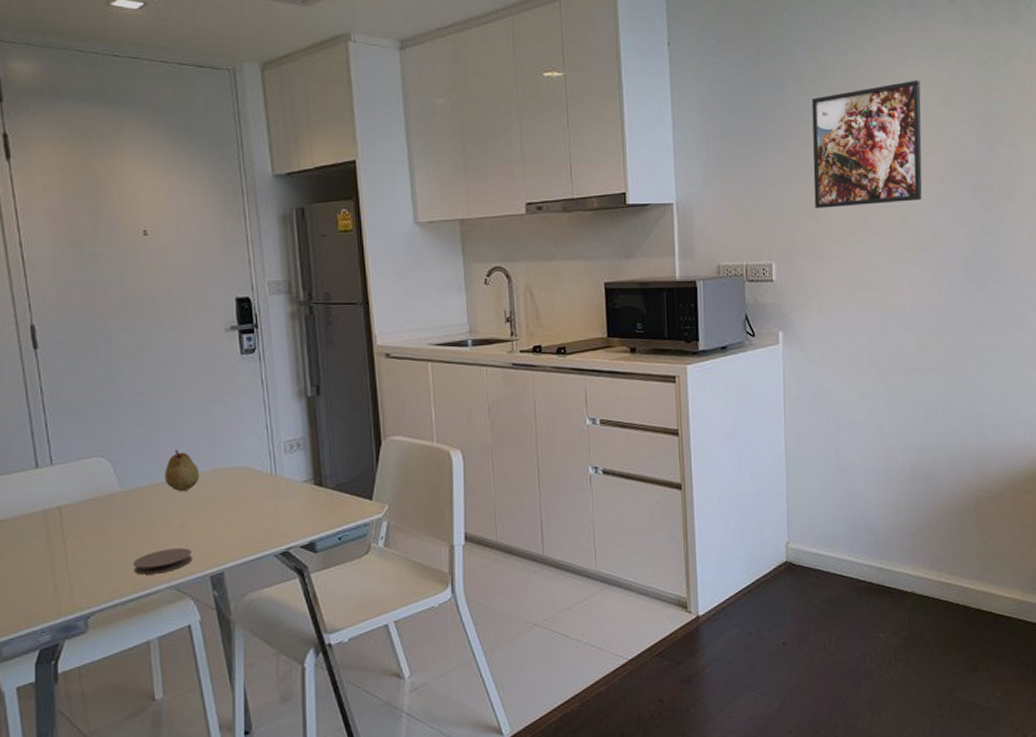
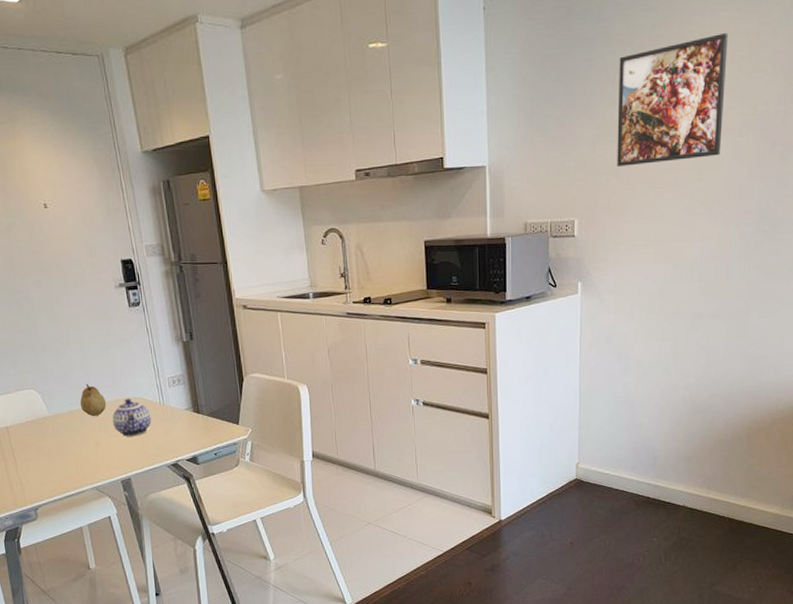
coaster: present [132,548,193,575] -> none [64,459,107,479]
teapot: none [207,467,258,517] -> present [112,398,152,437]

